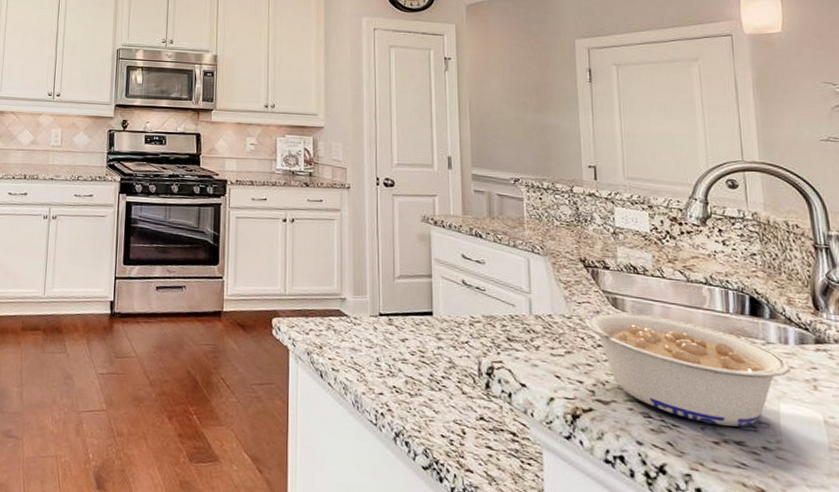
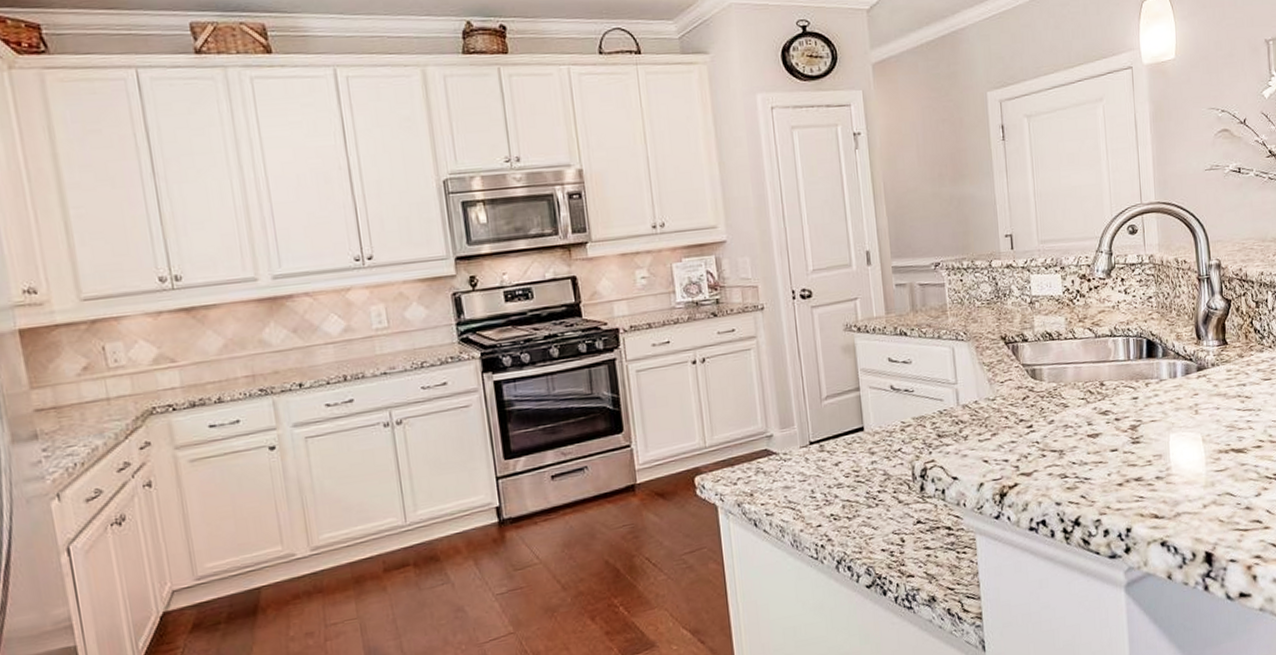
legume: present [570,312,791,427] -> none [994,378,1178,470]

